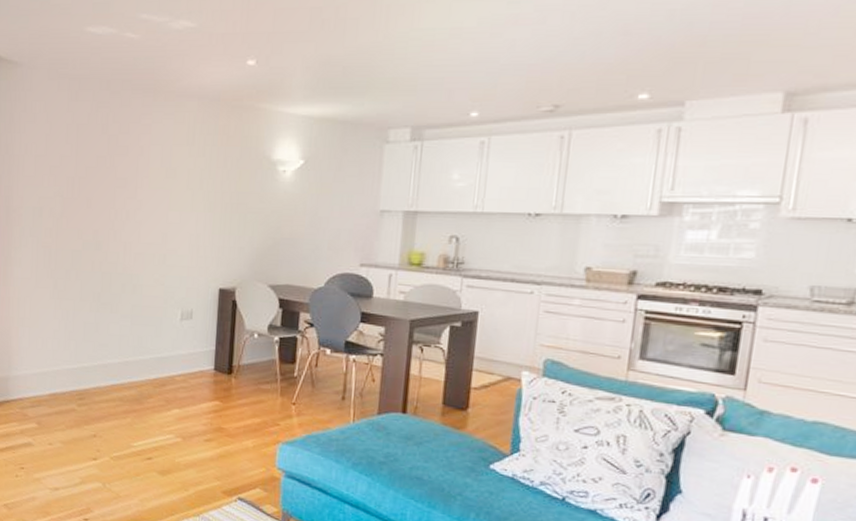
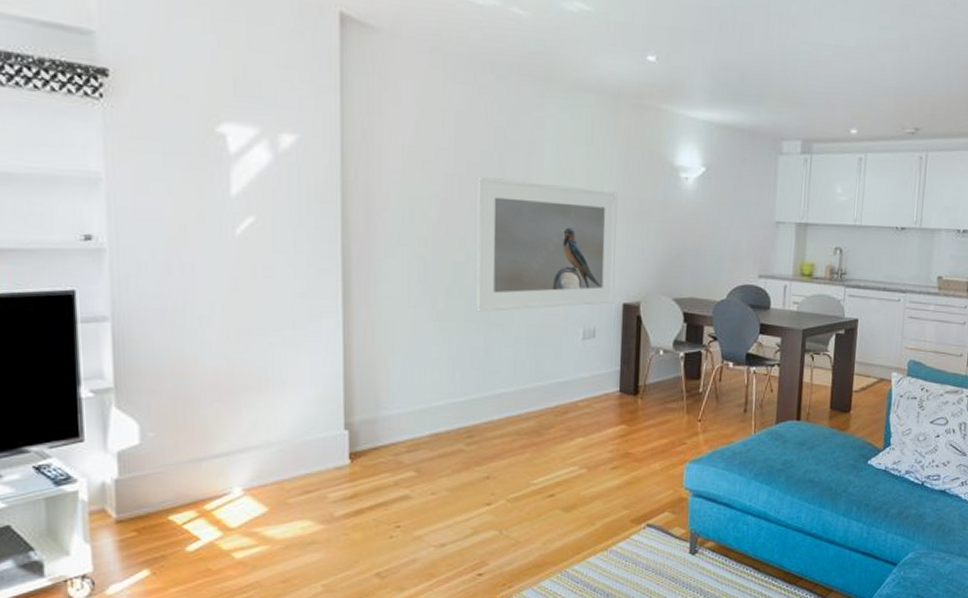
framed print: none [89,177,216,293] -> present [476,176,618,313]

